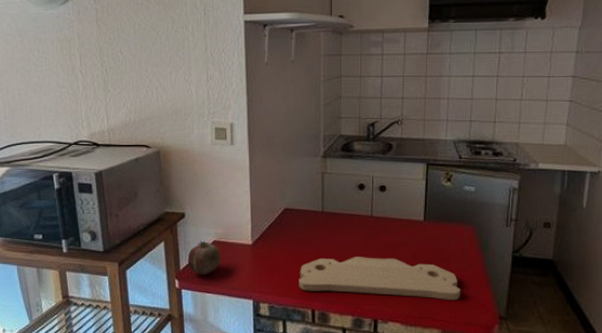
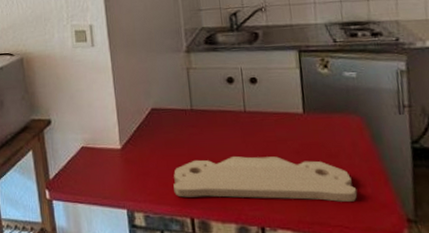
fruit: present [187,240,220,275] -> none [56,147,90,184]

